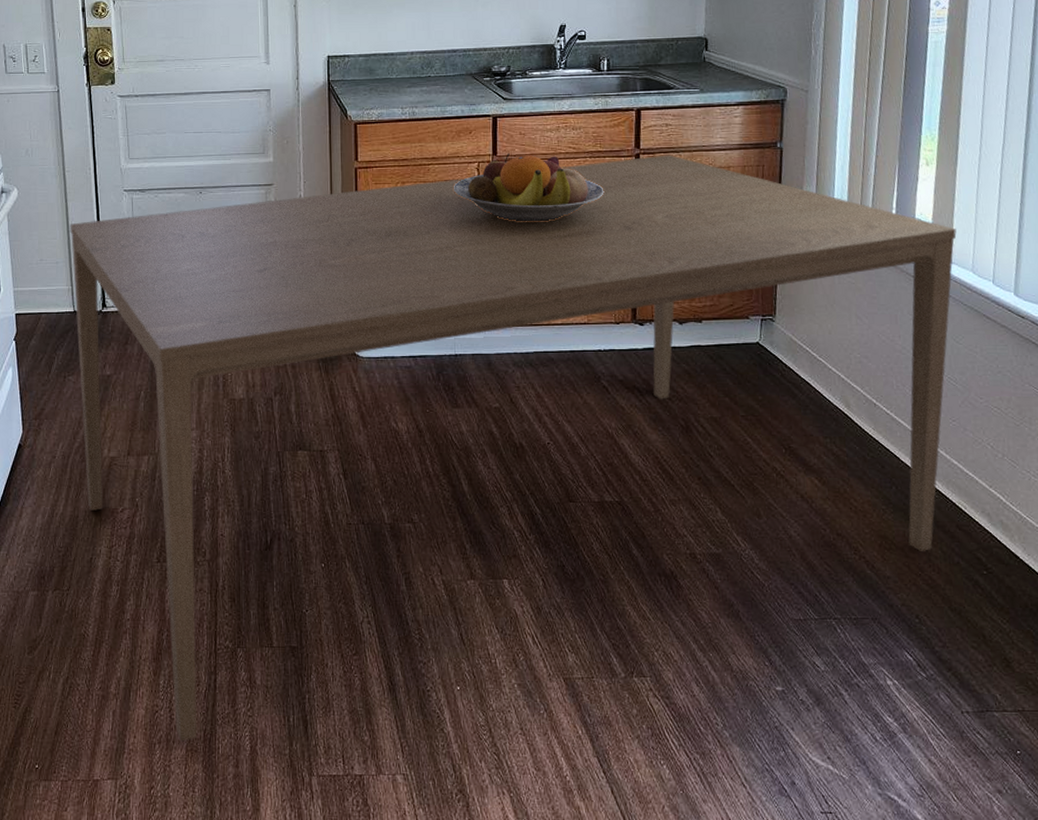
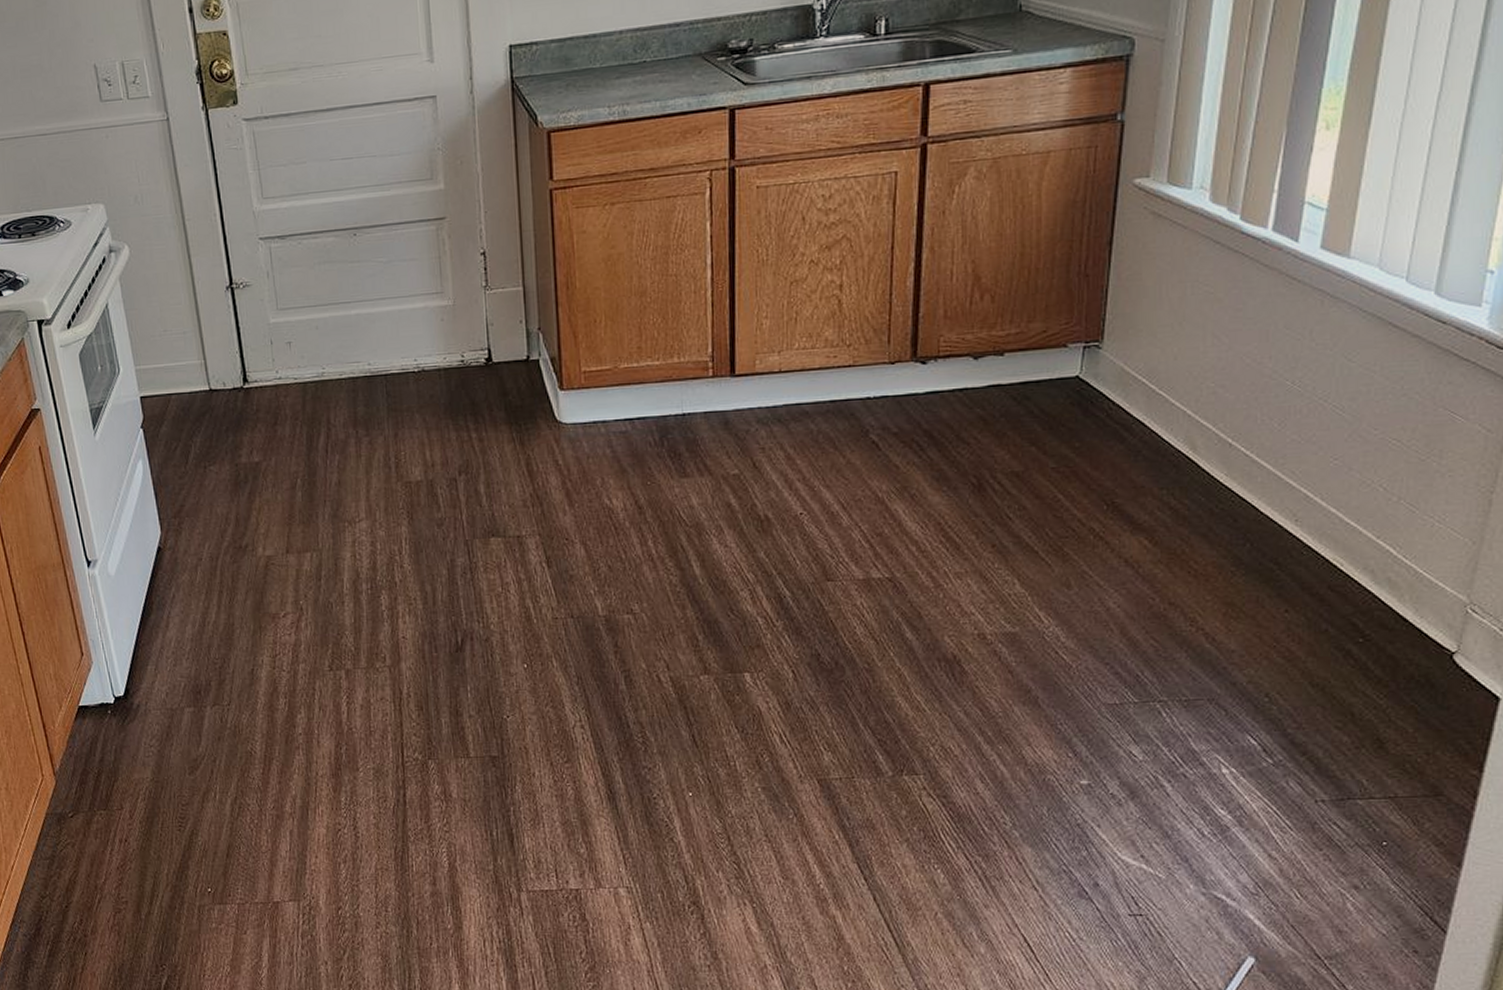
dining table: present [70,154,957,742] -> none [196,141,1361,860]
fruit bowl: present [453,153,605,222] -> none [677,154,878,243]

